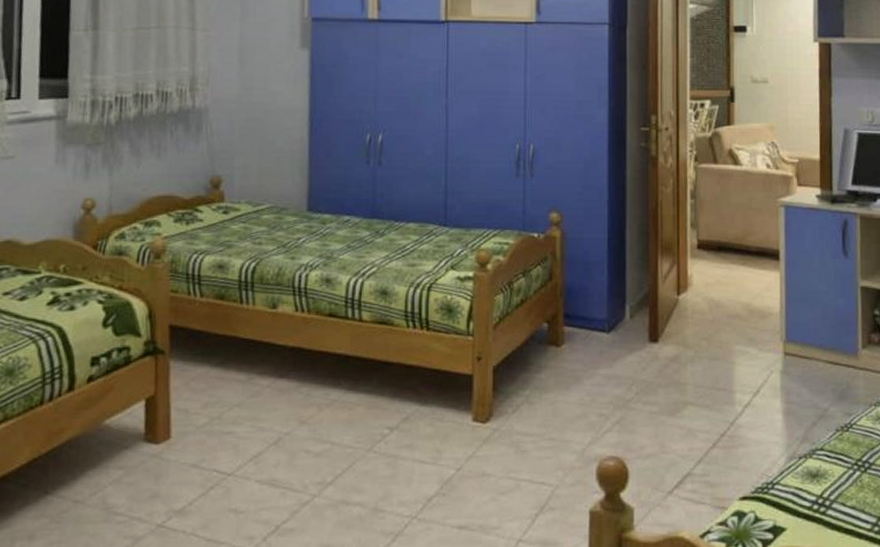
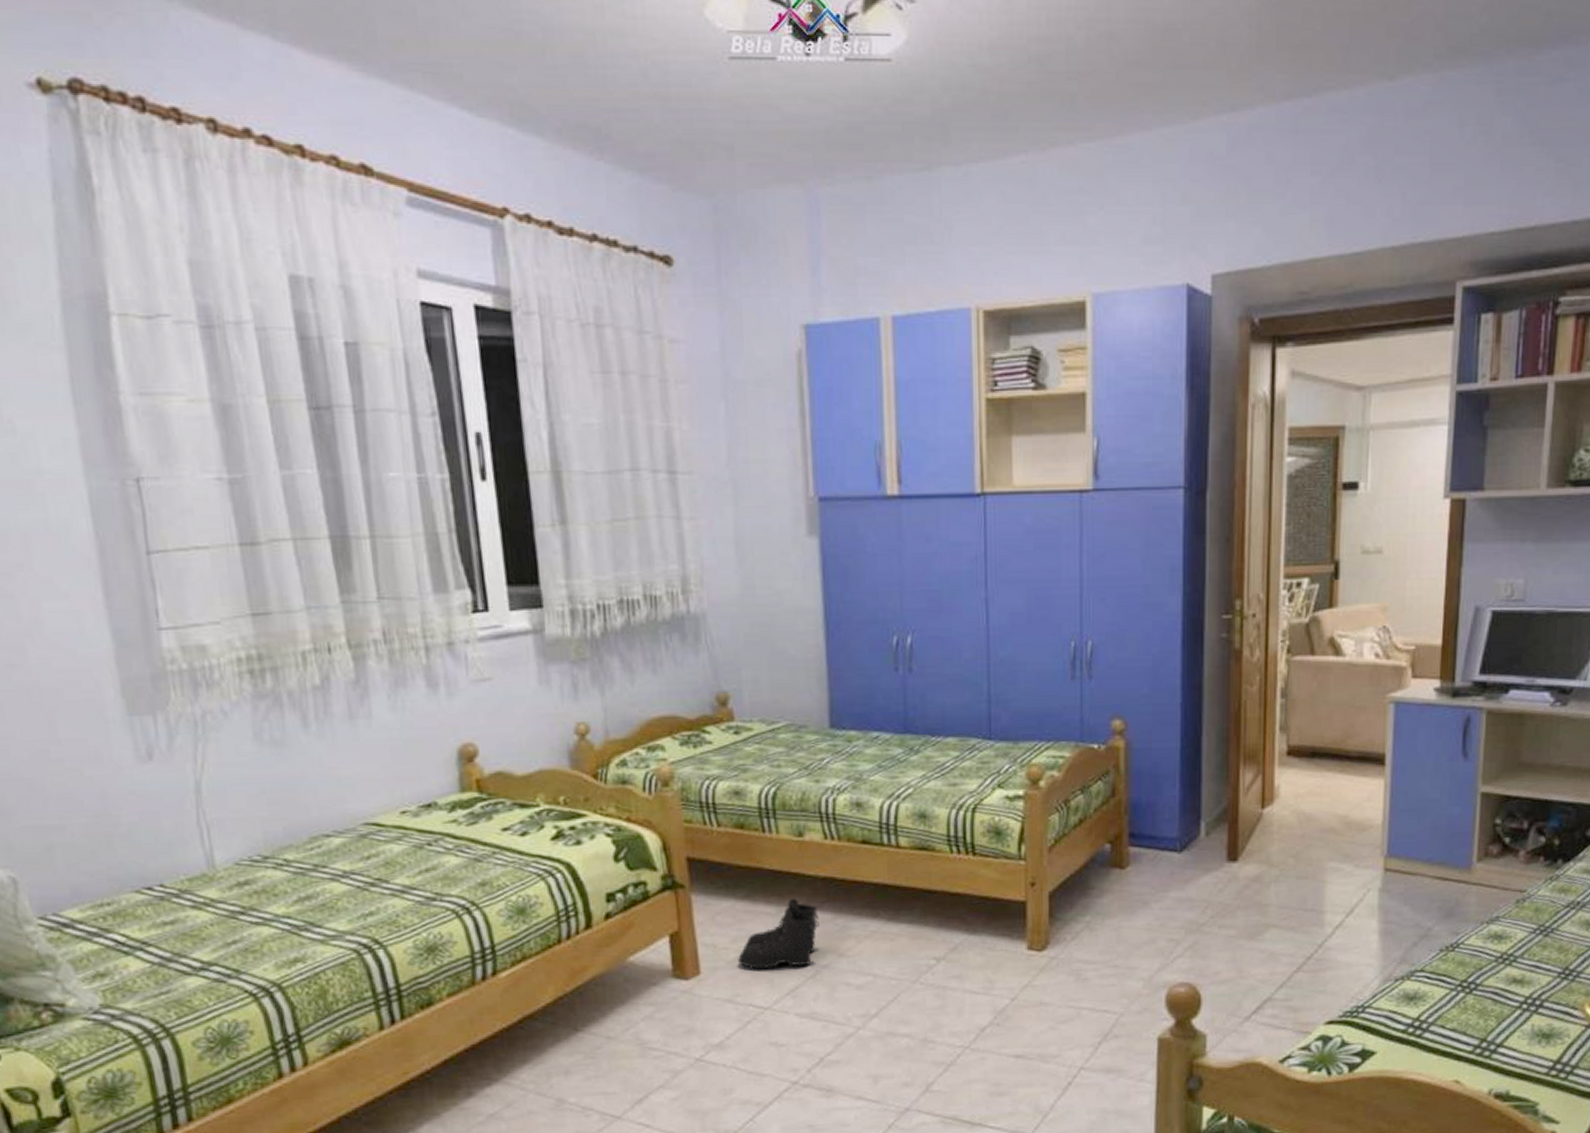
boots: none [207,367,286,436] -> present [738,898,821,970]

